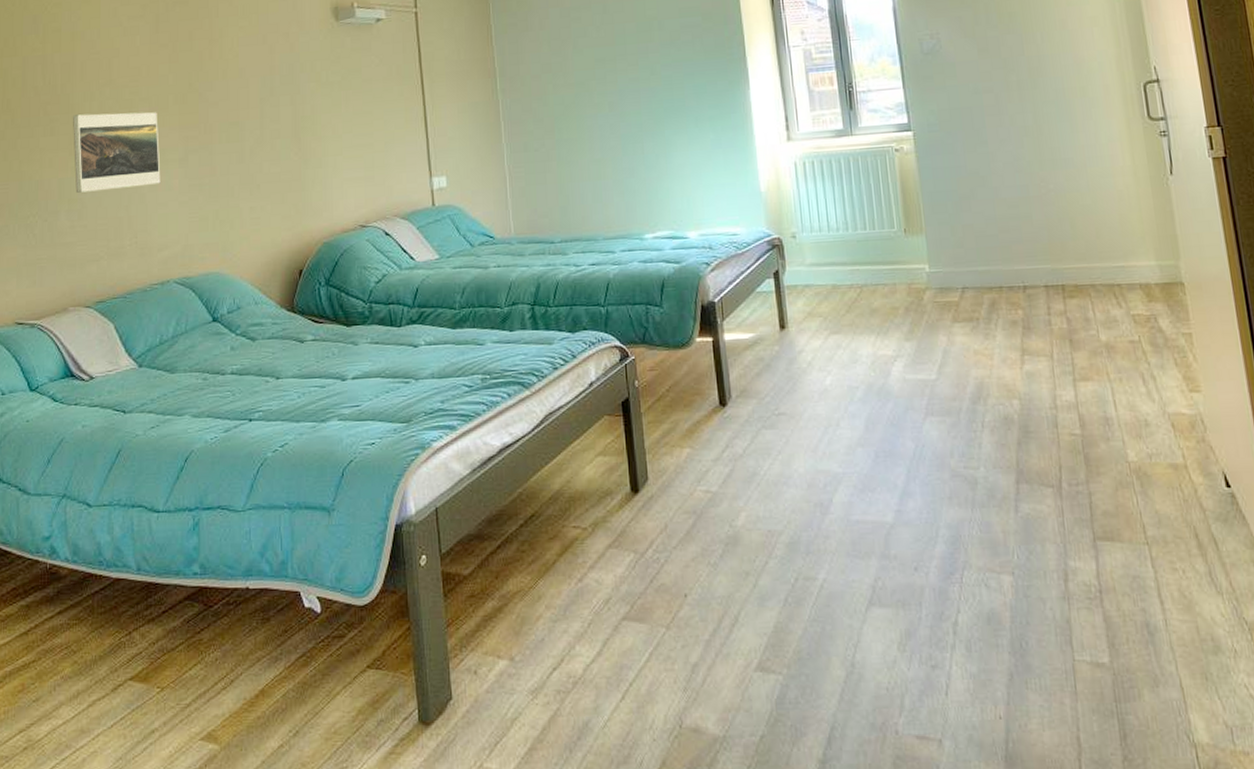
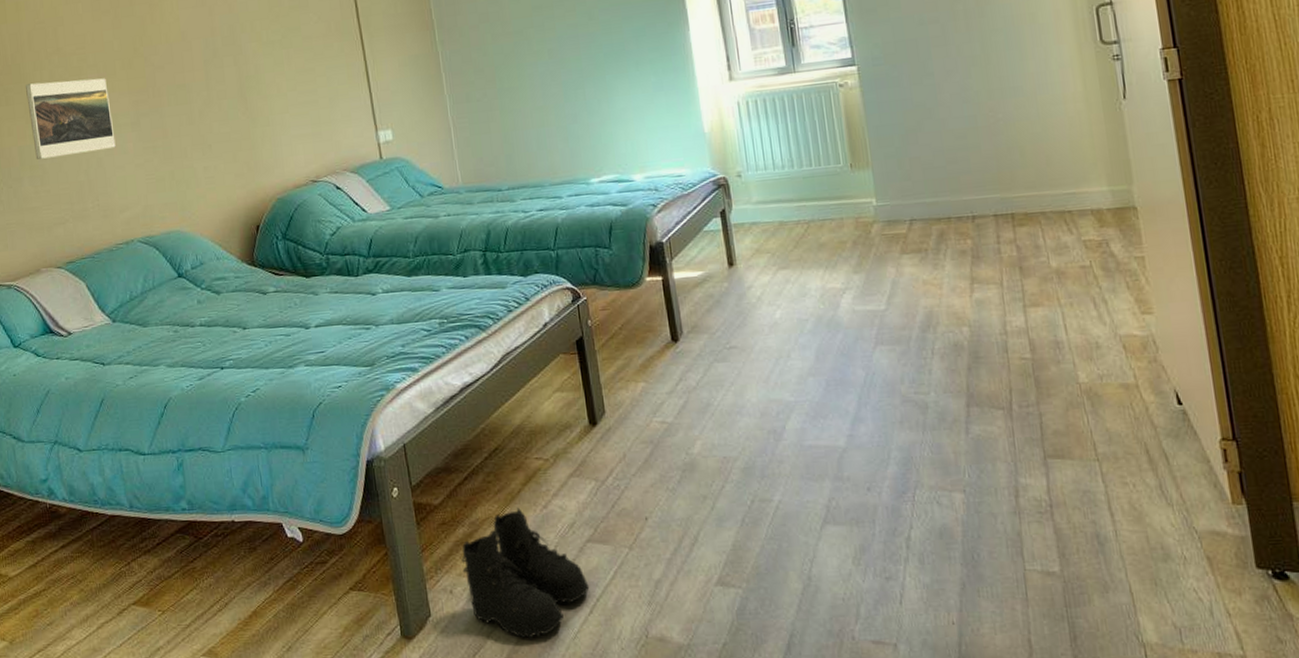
boots: none [488,580,623,727] -> present [461,507,590,639]

